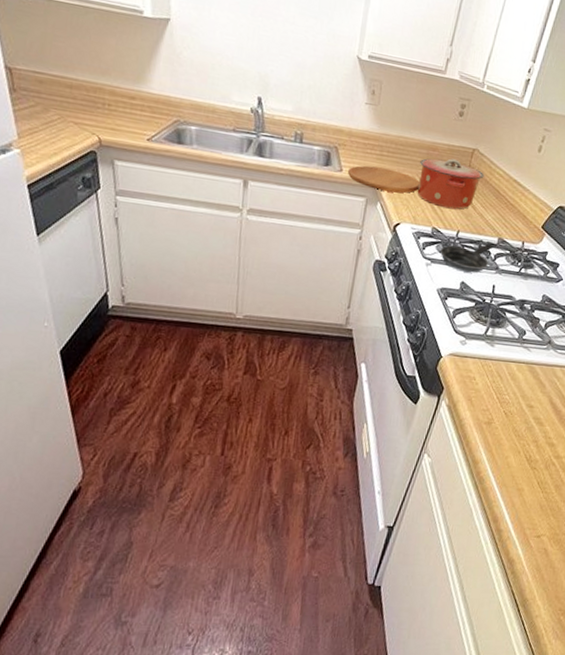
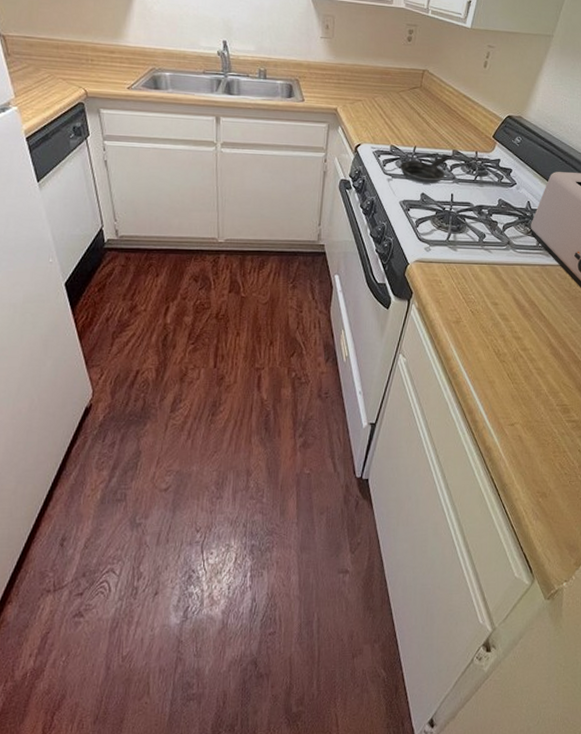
cutting board: present [348,165,421,193] -> none [310,94,377,117]
casserole: present [417,158,484,210] -> none [374,81,435,127]

